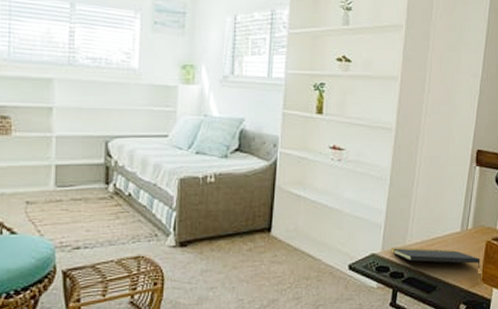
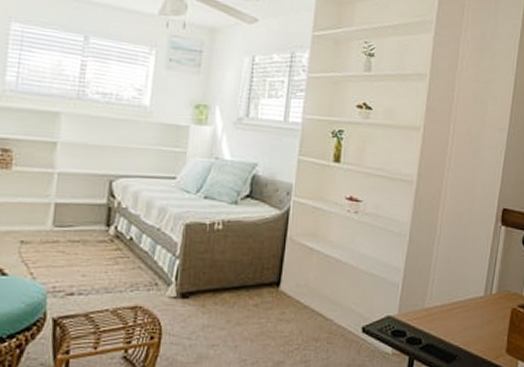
notepad: present [391,247,481,268] -> none [408,309,505,338]

